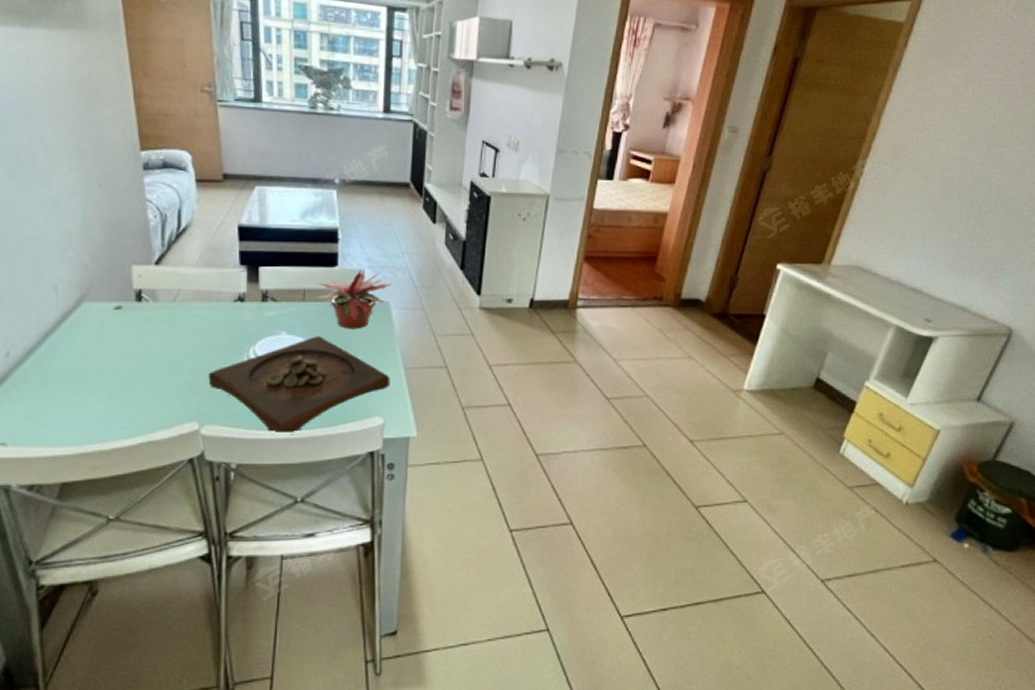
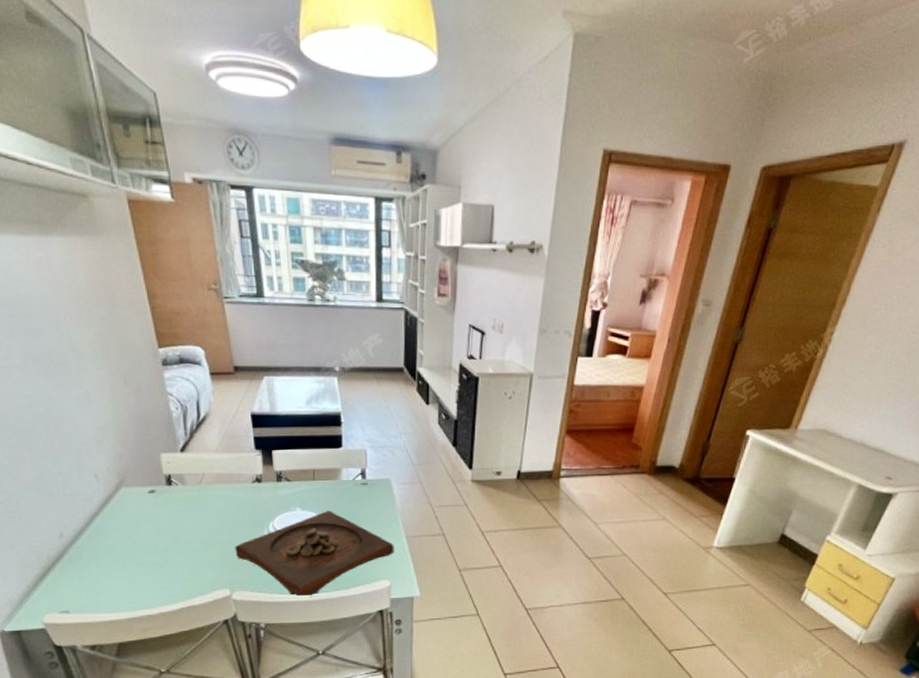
potted plant: present [315,269,392,329] -> none [324,449,392,504]

